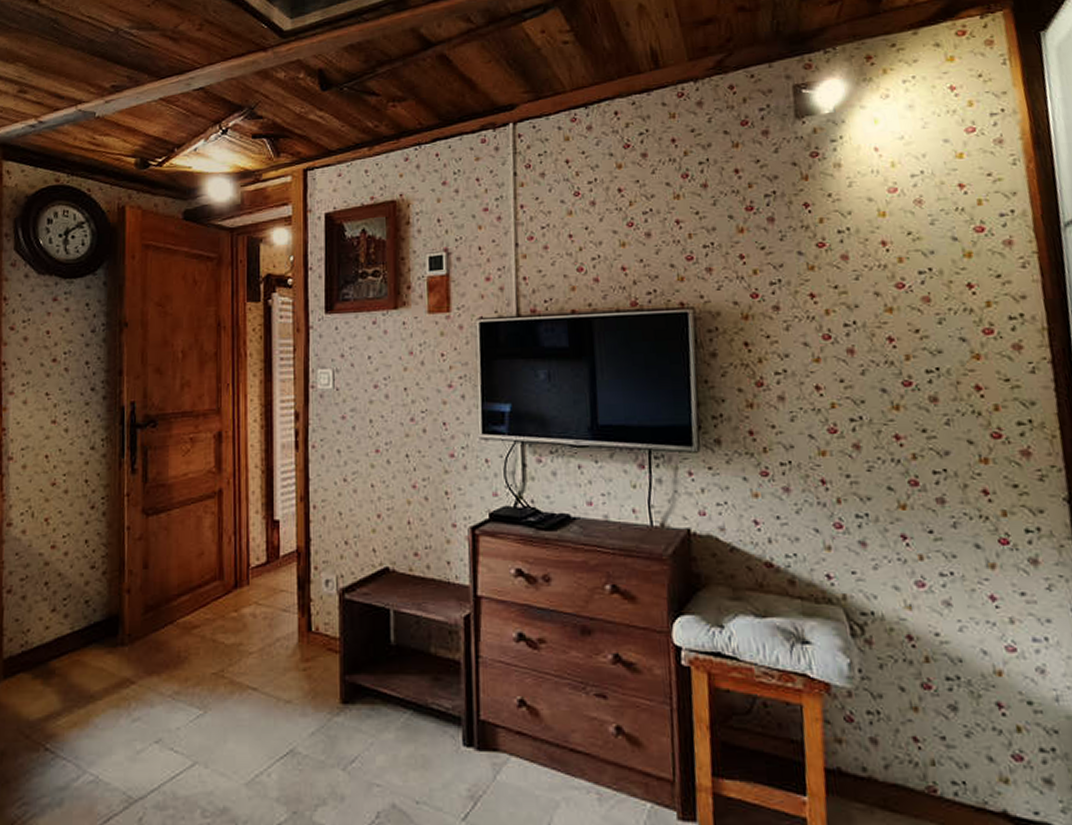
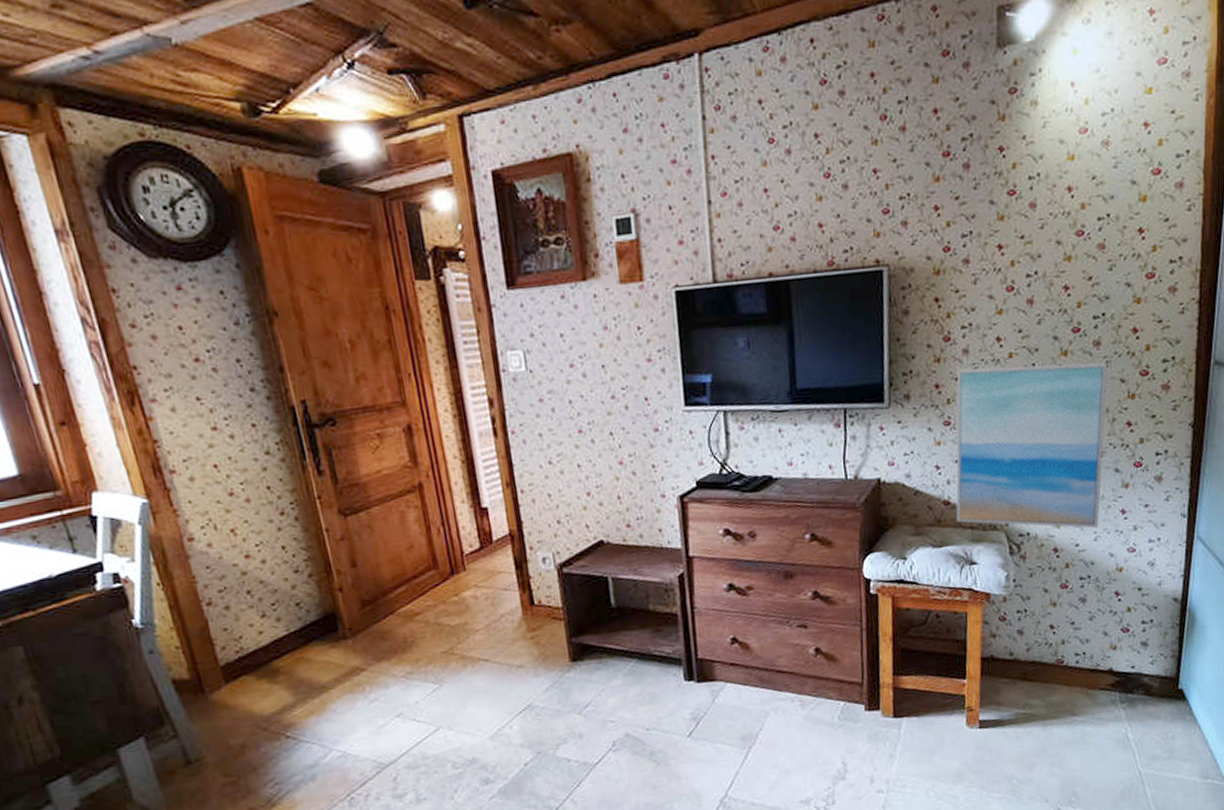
wall art: none [773,416,963,616] -> present [956,362,1107,529]

